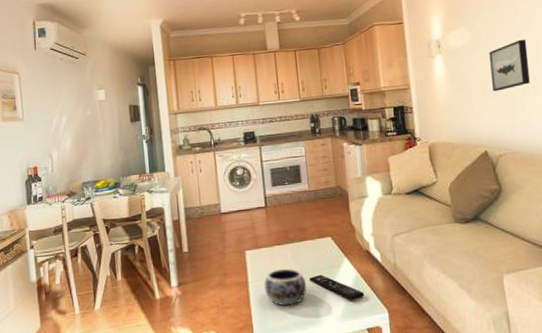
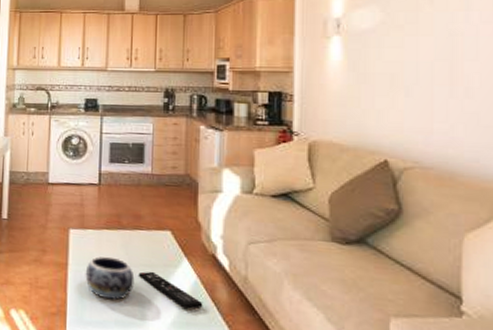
wall art: present [489,39,530,92] -> none [406,27,462,89]

